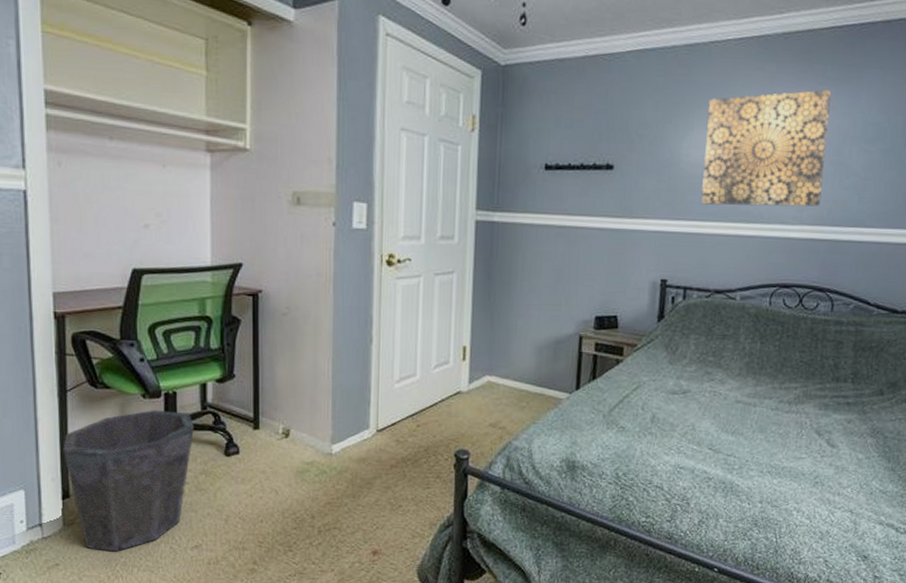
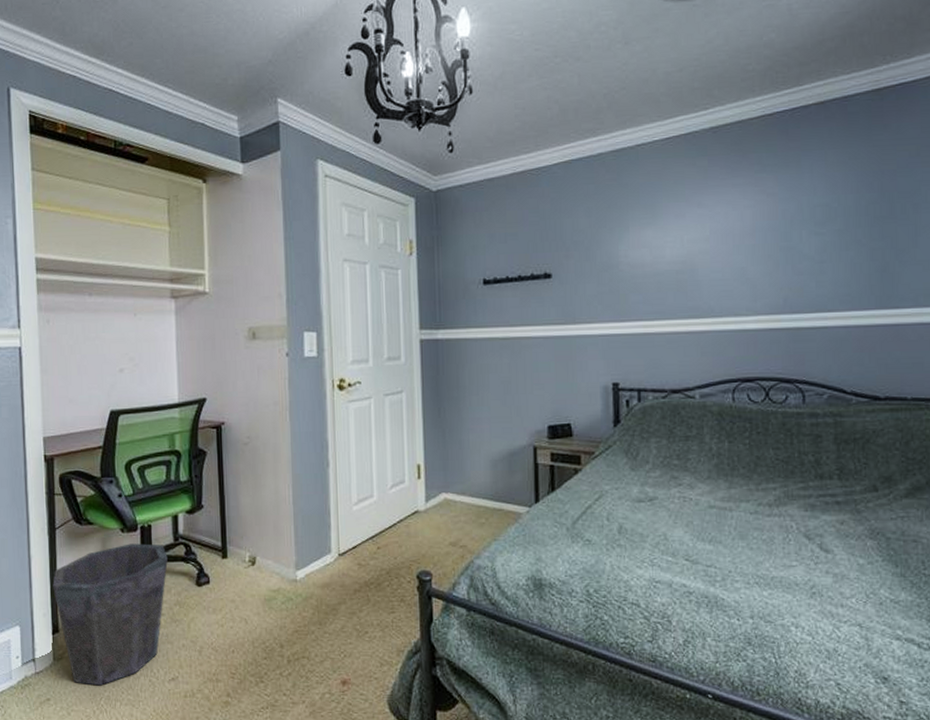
wall art: present [701,90,832,207] -> none [641,177,774,304]

